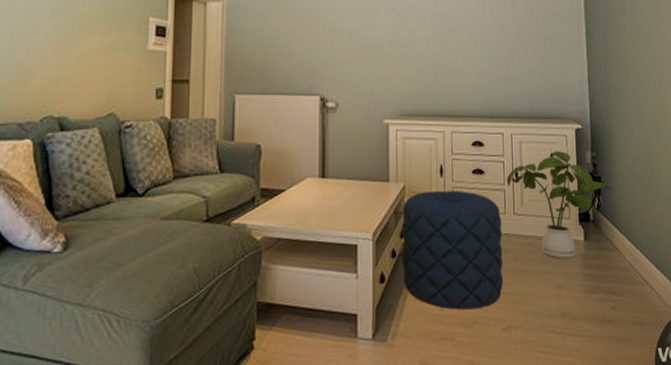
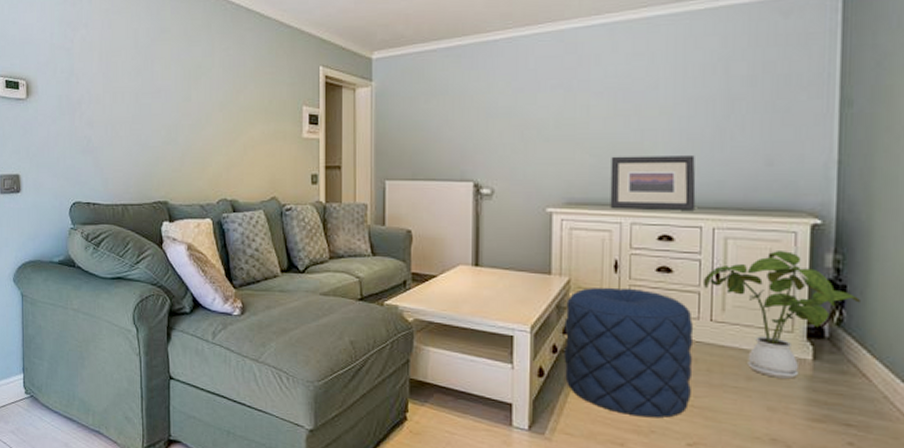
picture frame: none [434,73,498,120] -> present [610,156,696,210]

